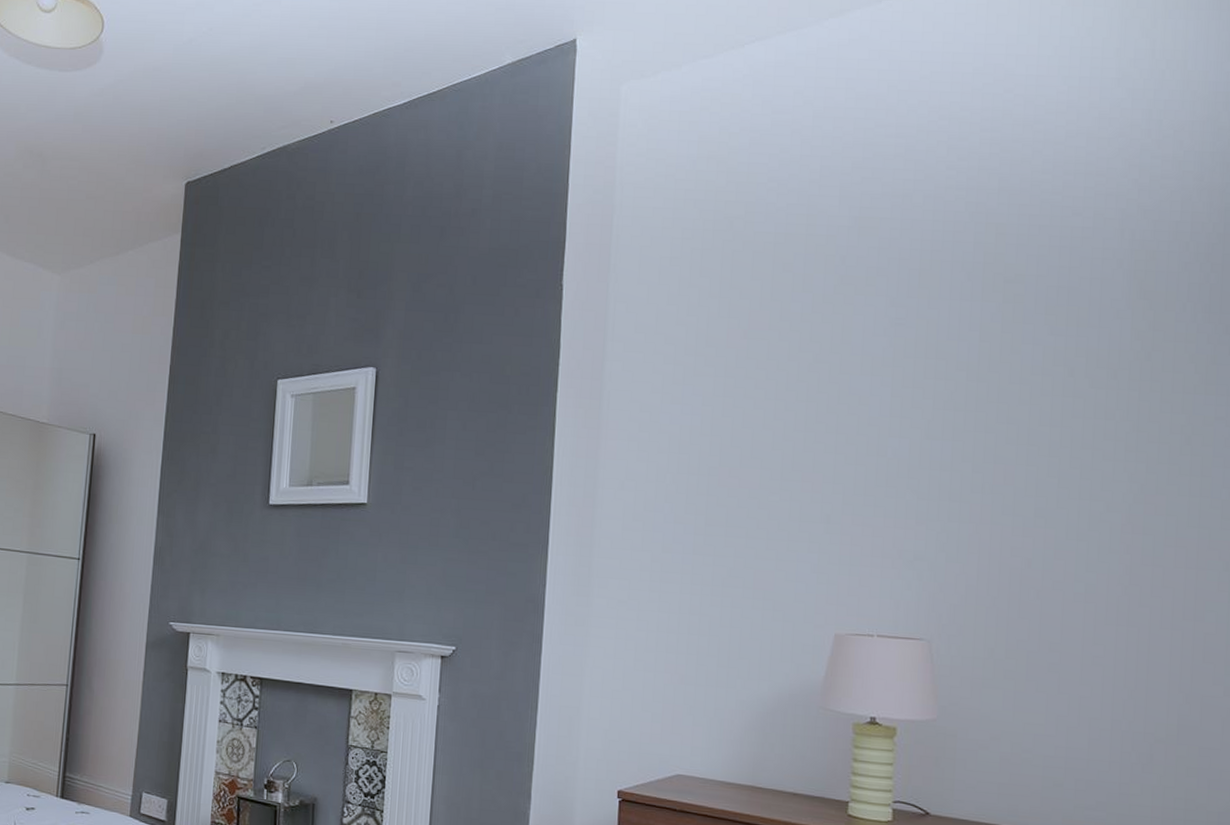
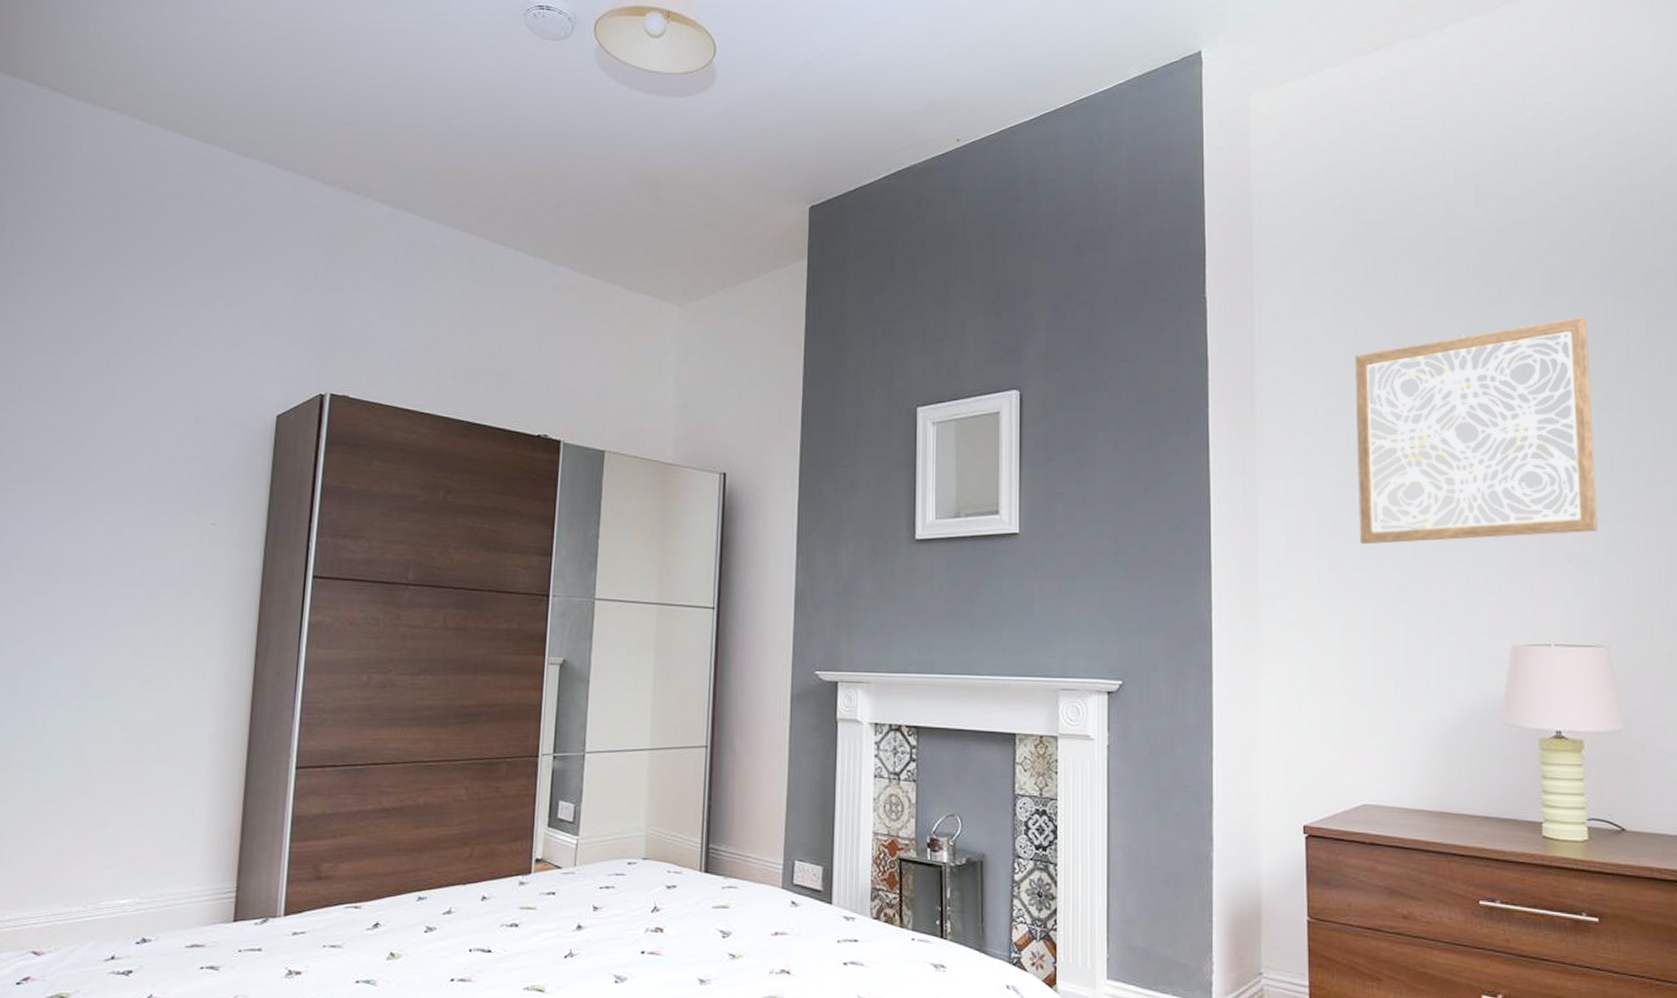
wall art: none [694,317,941,531] -> present [1355,316,1598,545]

